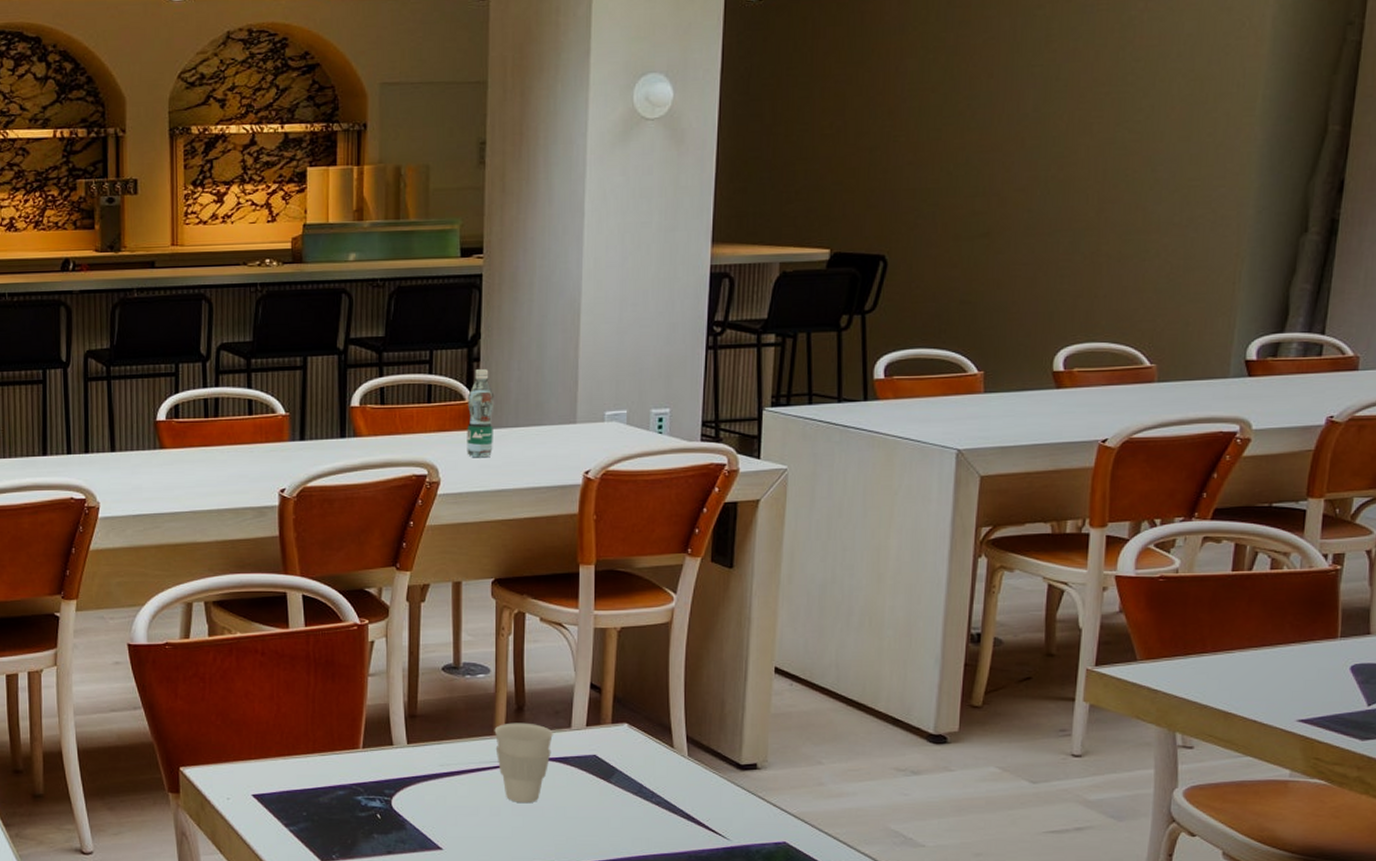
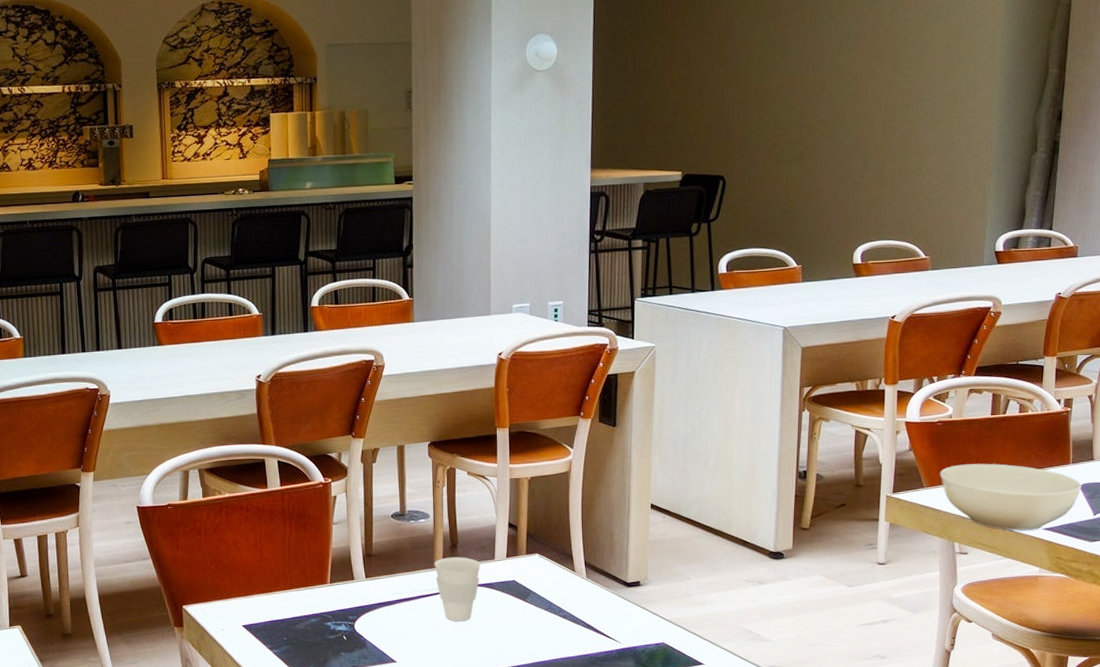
bottle: present [467,369,495,458] -> none [404,273,426,345]
bowl: none [1158,633,1353,721] -> present [939,463,1082,530]

